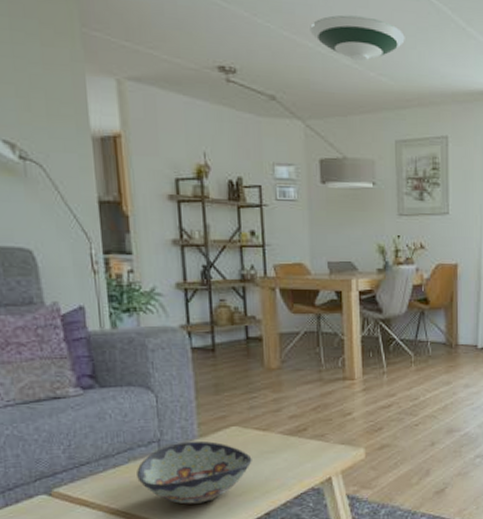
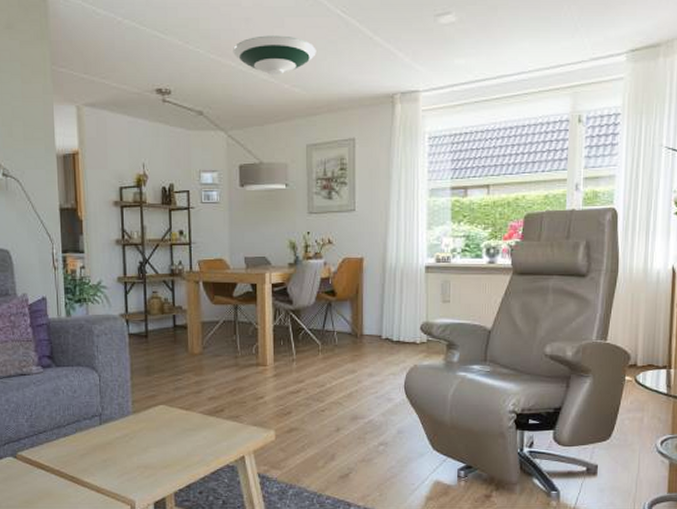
decorative bowl: present [137,440,252,504] -> none [82,416,176,473]

